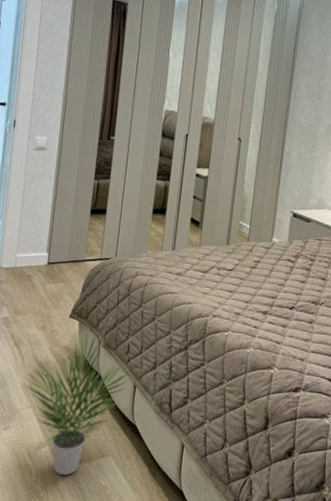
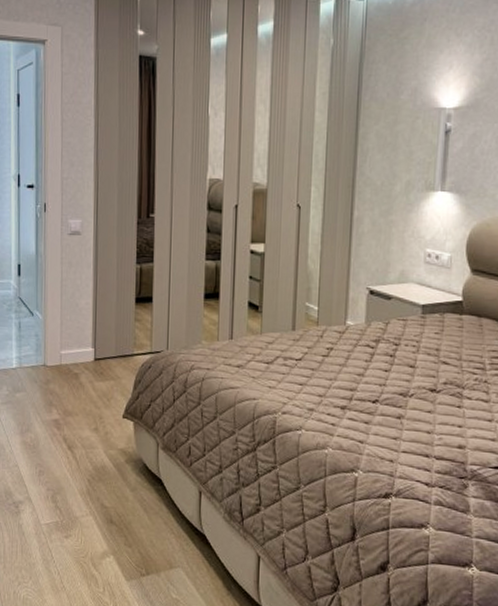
potted plant: present [21,333,128,475] -> none [78,434,191,587]

